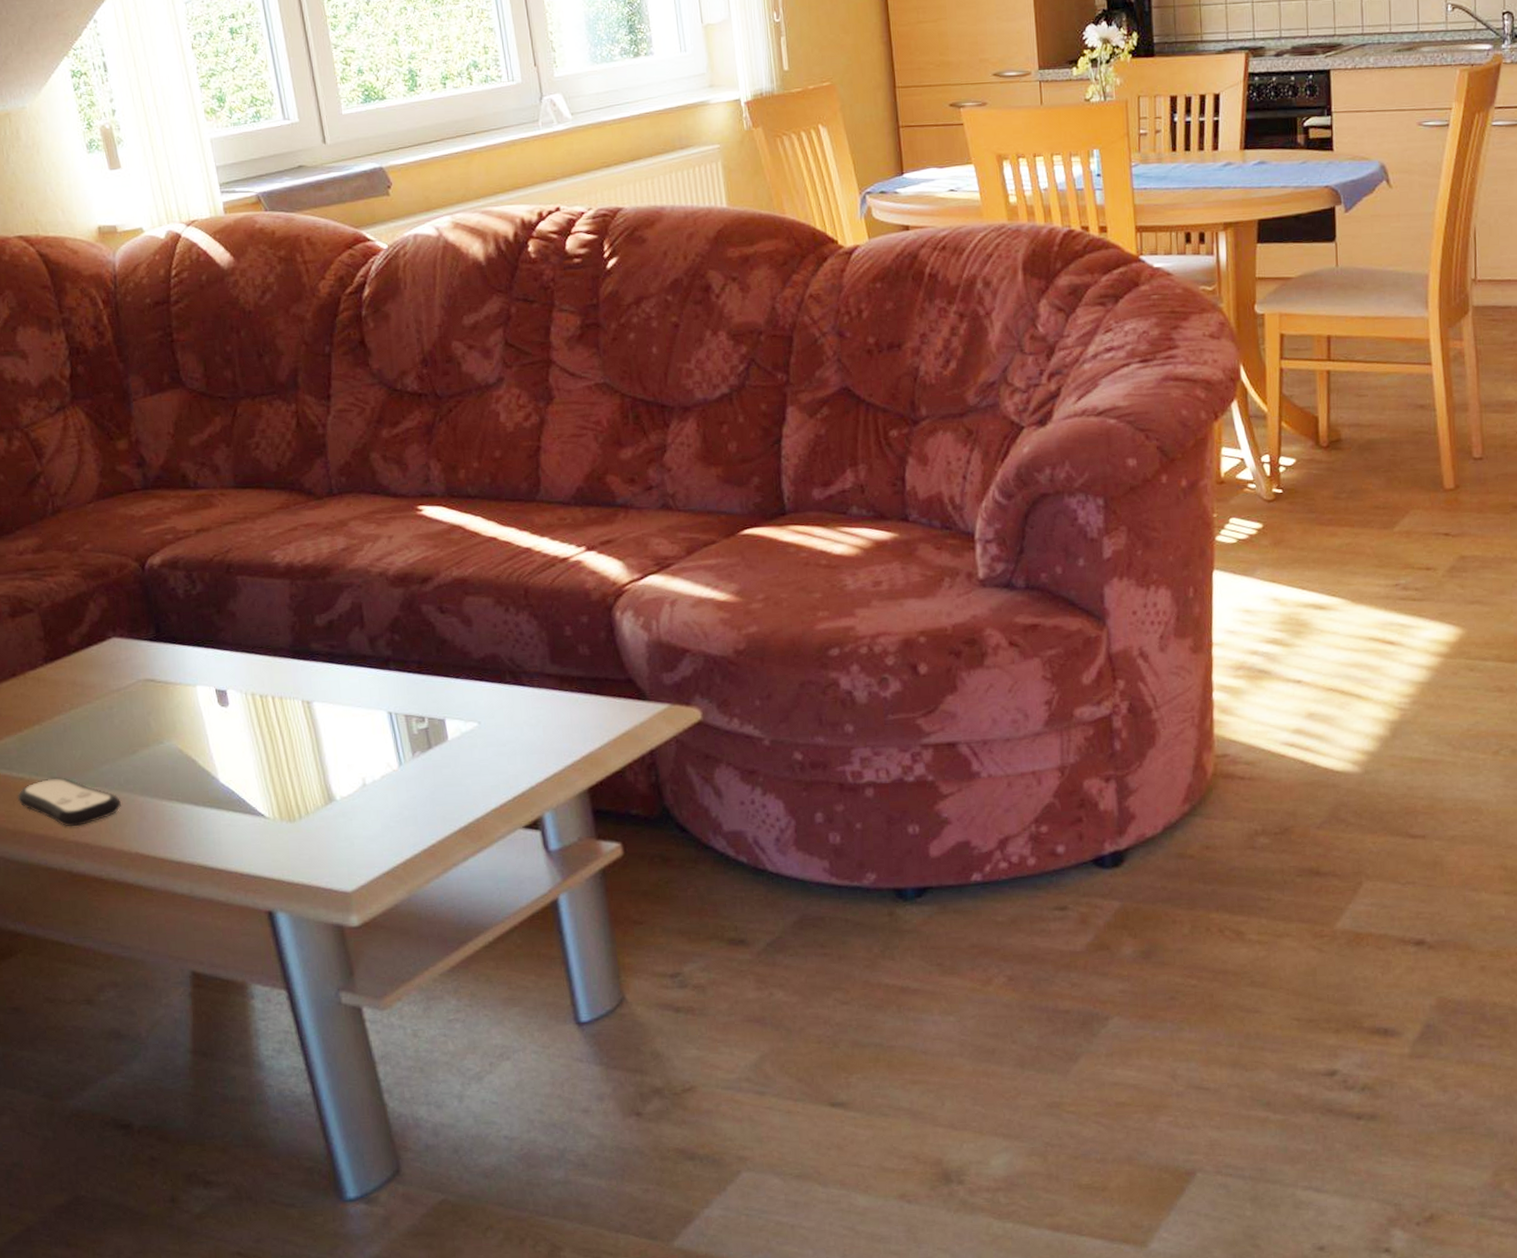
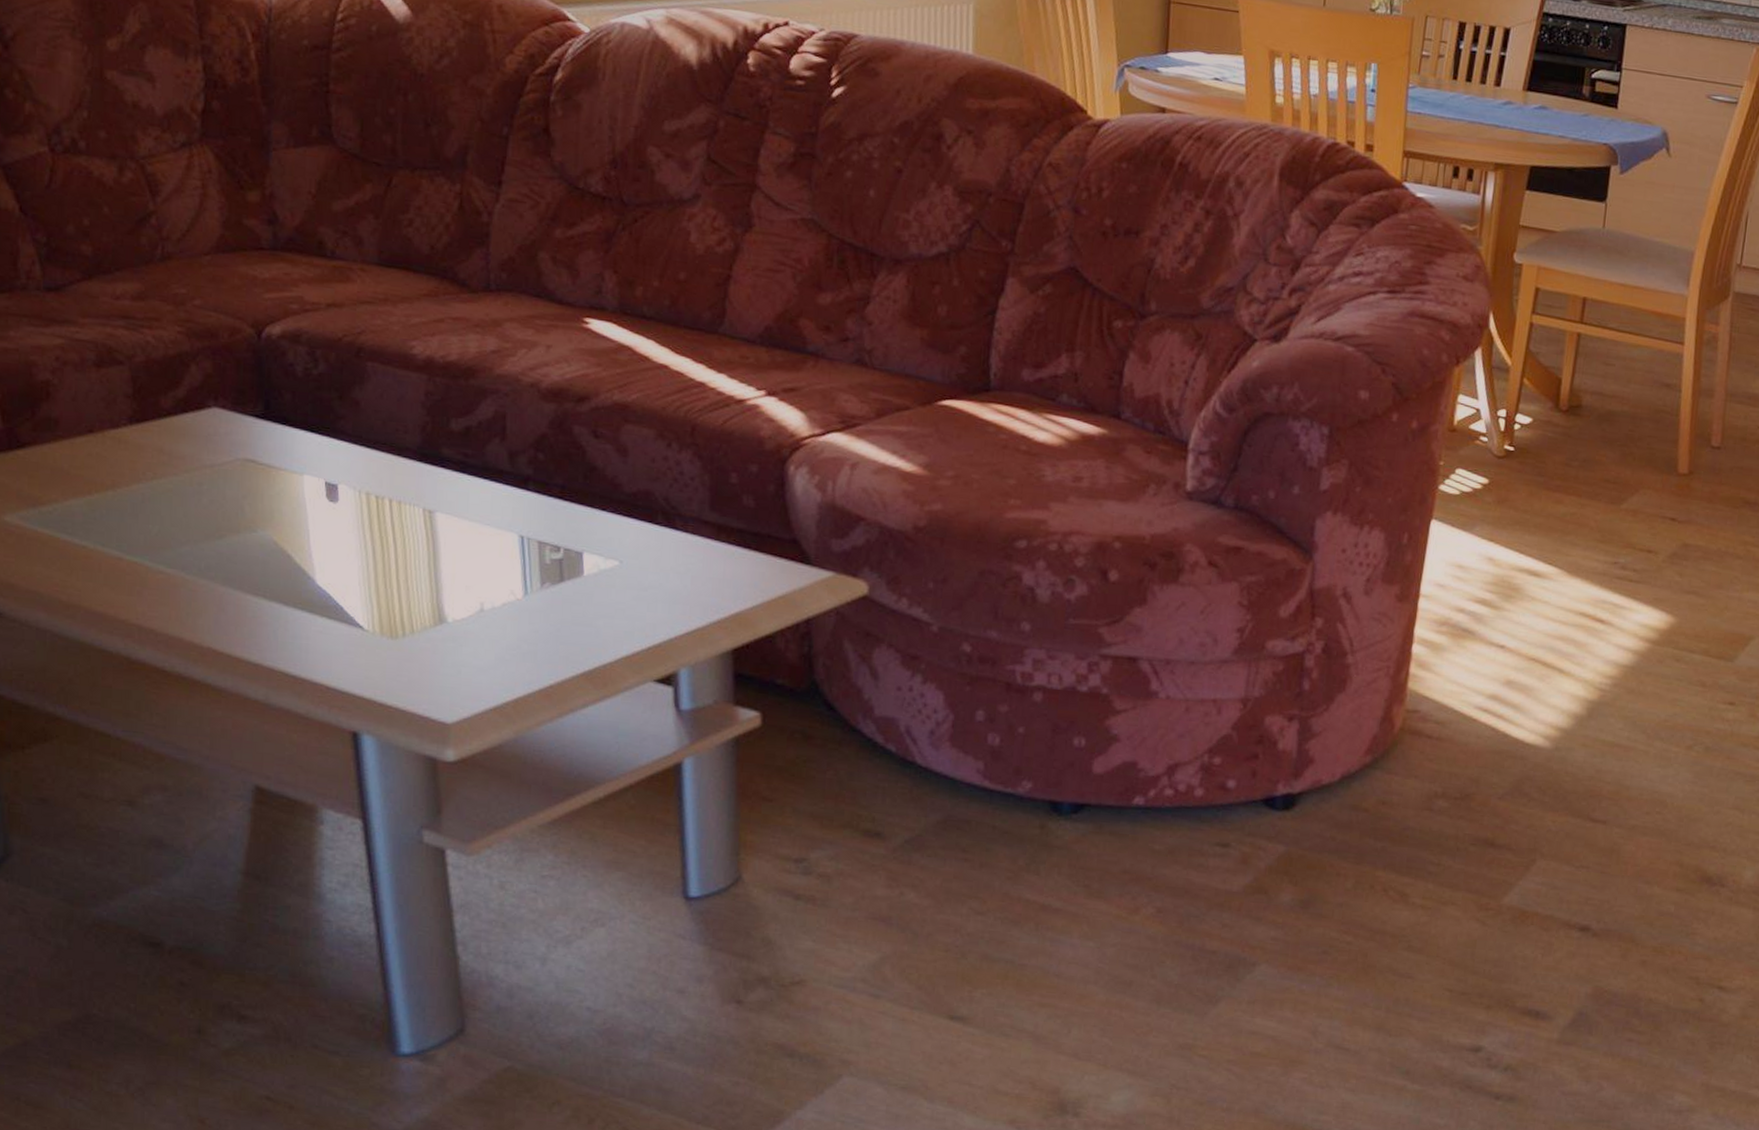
remote control: present [17,777,122,827] -> none [76,551,199,610]

